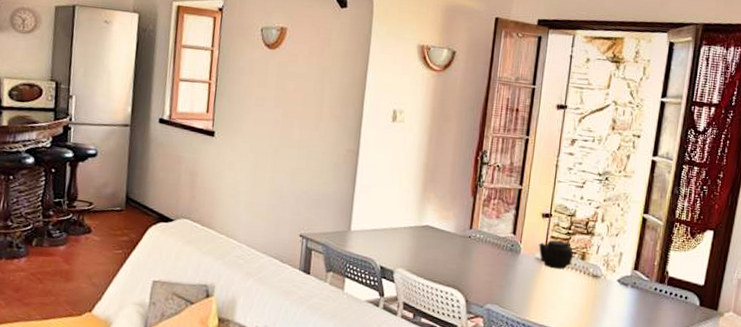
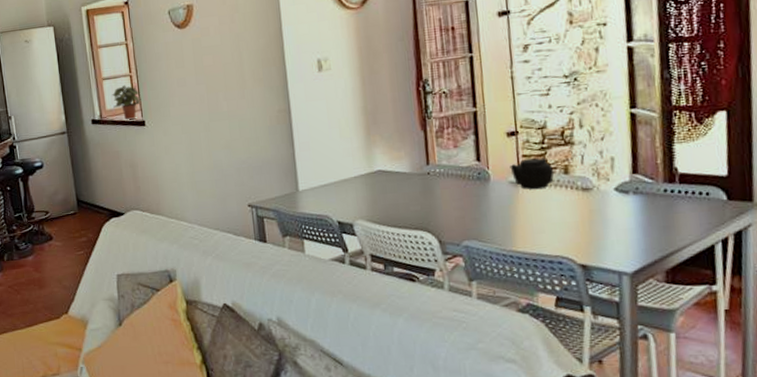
potted plant: none [185,90,216,128] -> present [111,84,142,121]

